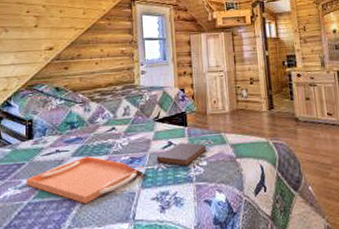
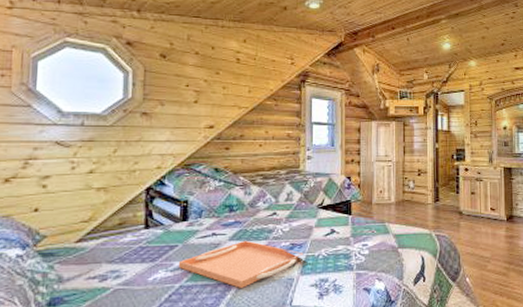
book: present [156,142,207,167] -> none [317,231,370,255]

